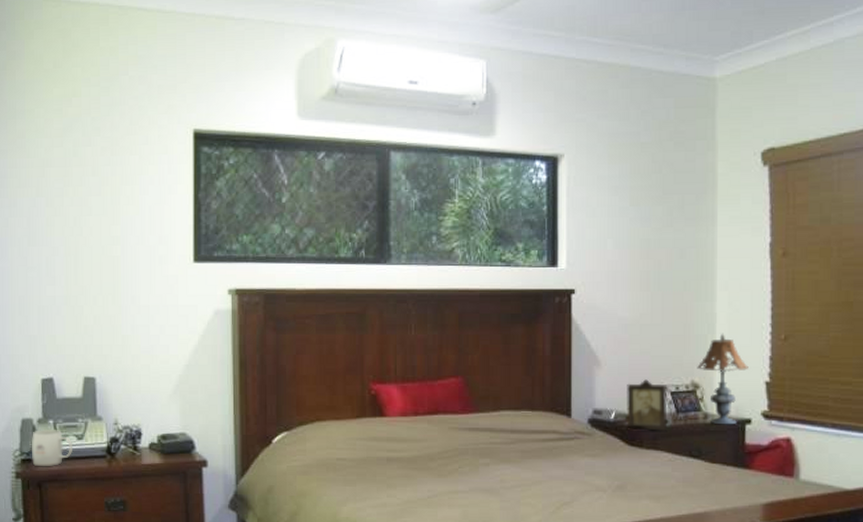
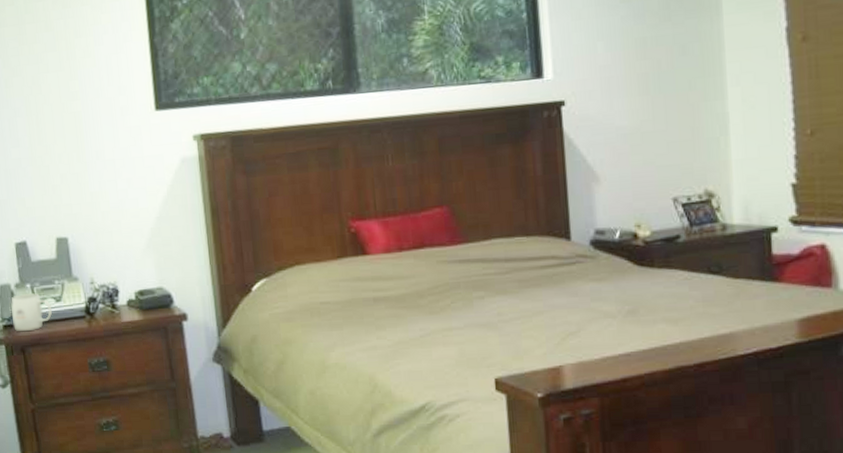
photo frame: present [627,379,668,431] -> none [631,192,680,249]
table lamp: present [697,333,749,425] -> none [710,133,770,236]

